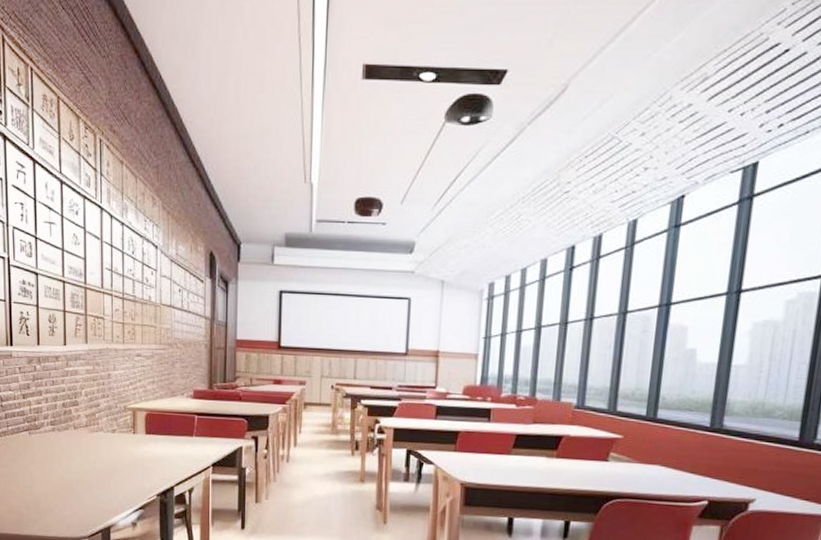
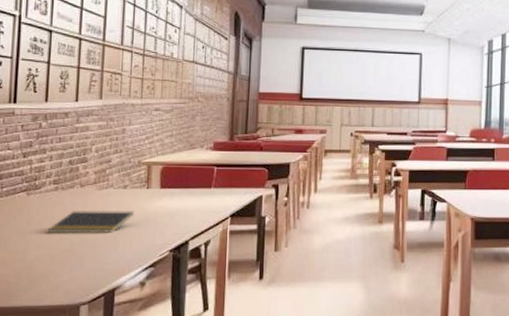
notepad: none [49,451,123,475] -> present [47,211,134,234]

